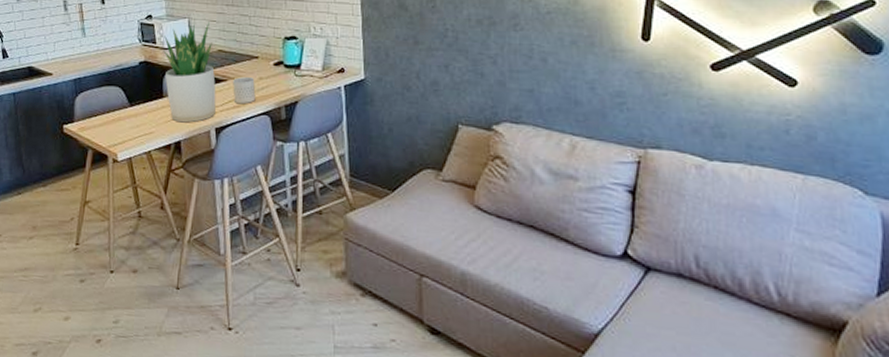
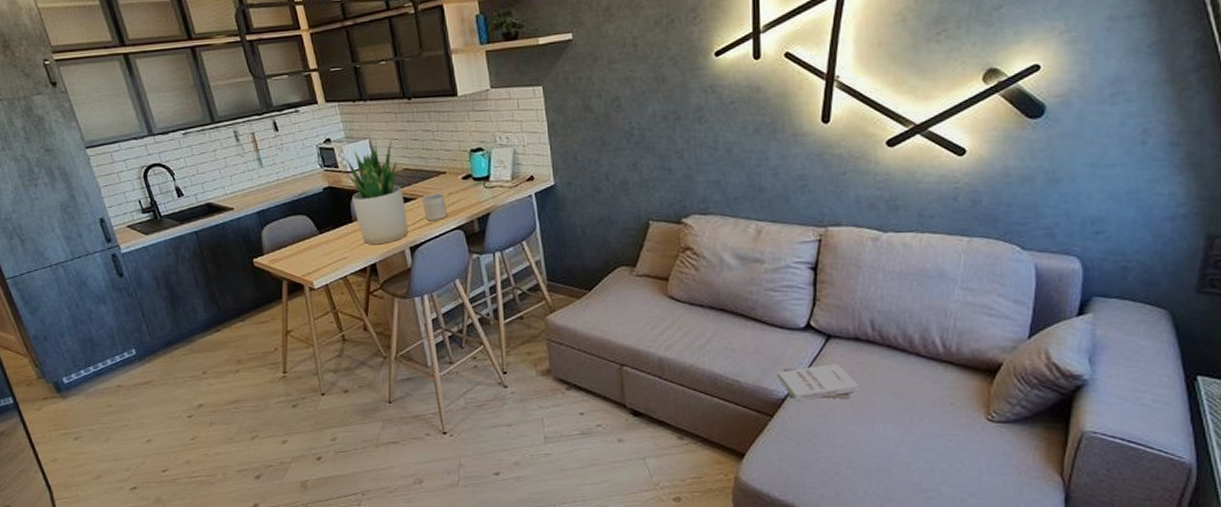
books: none [590,299,683,342] -> present [778,363,860,400]

